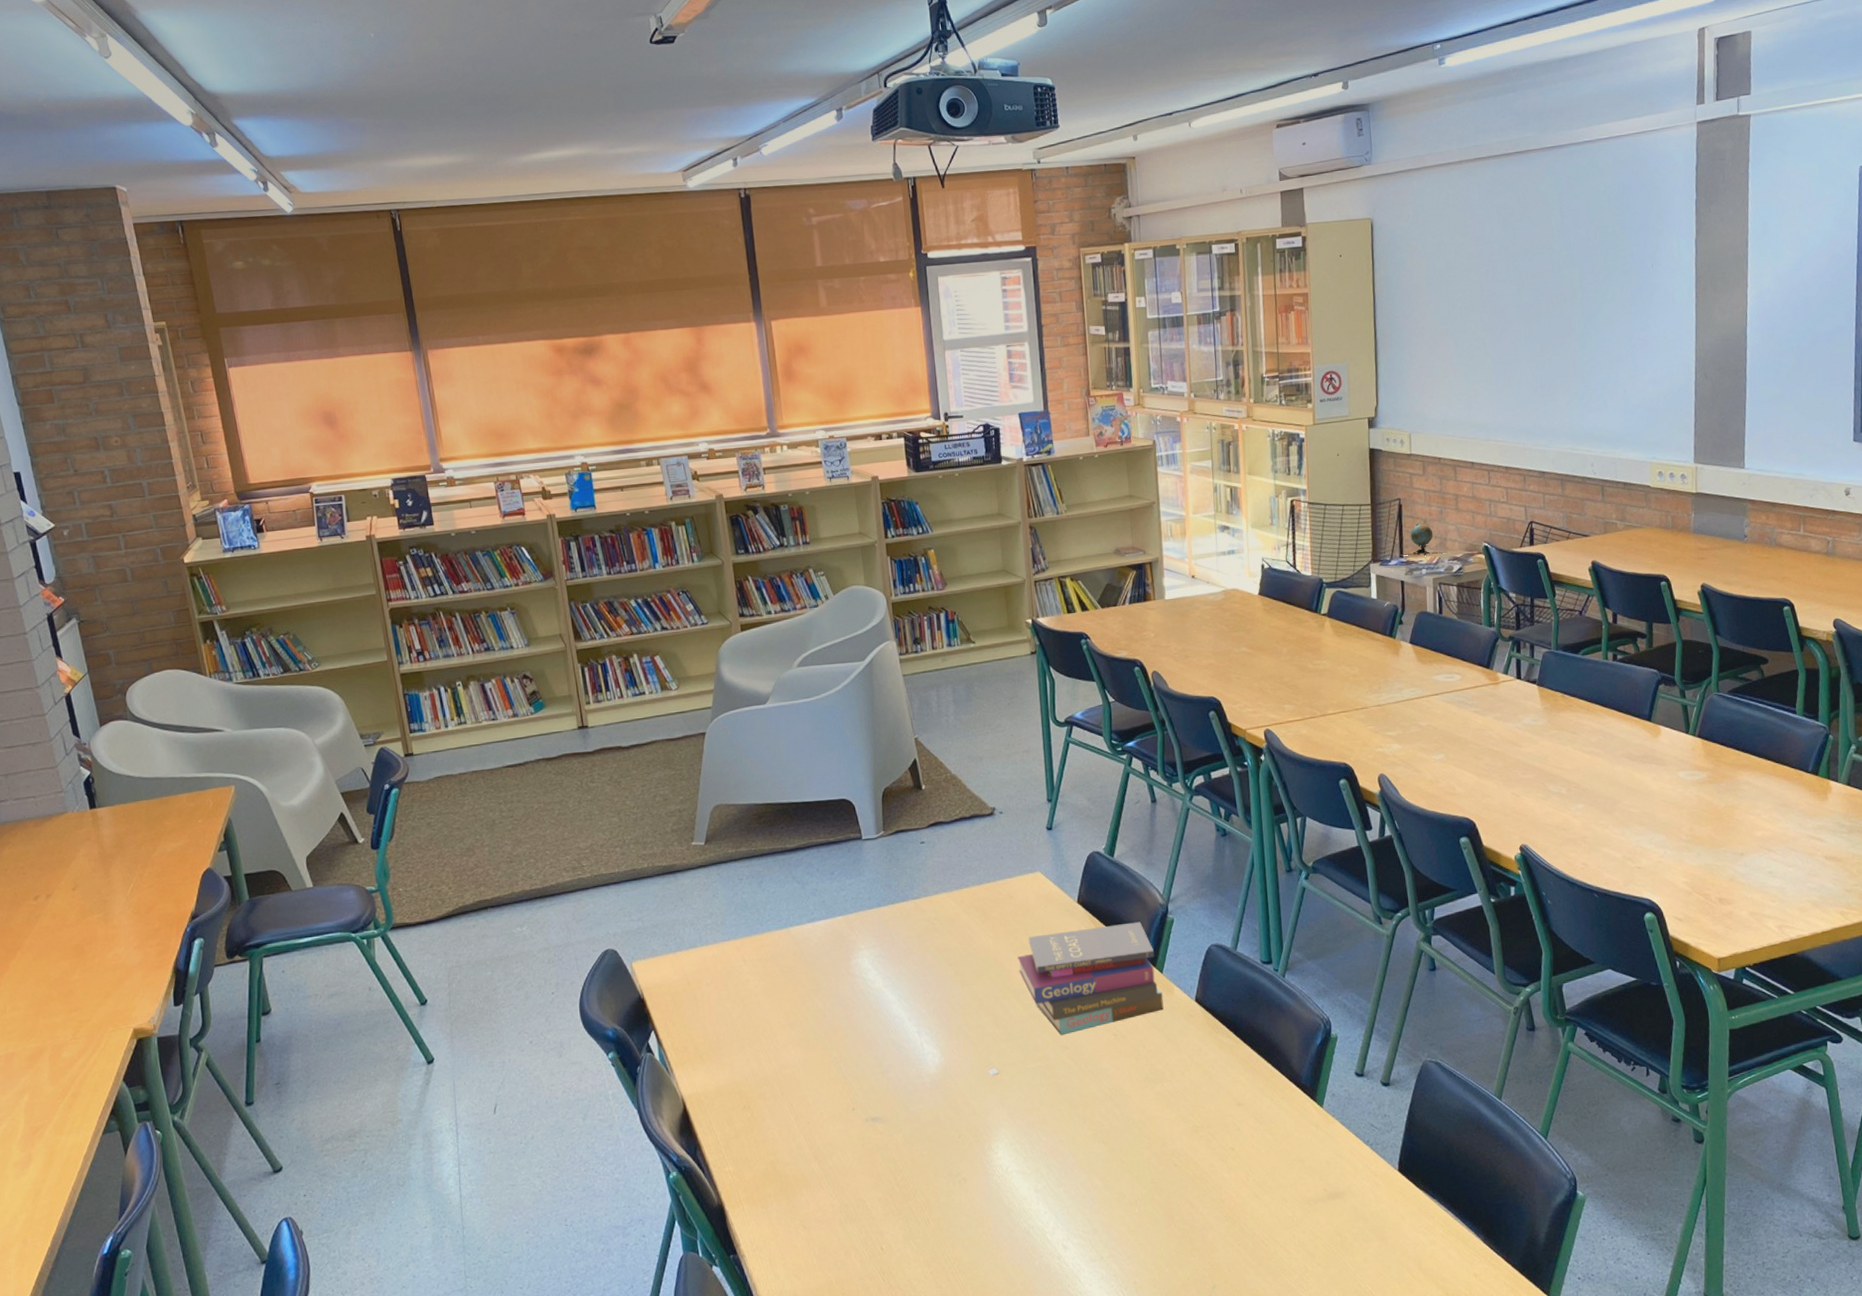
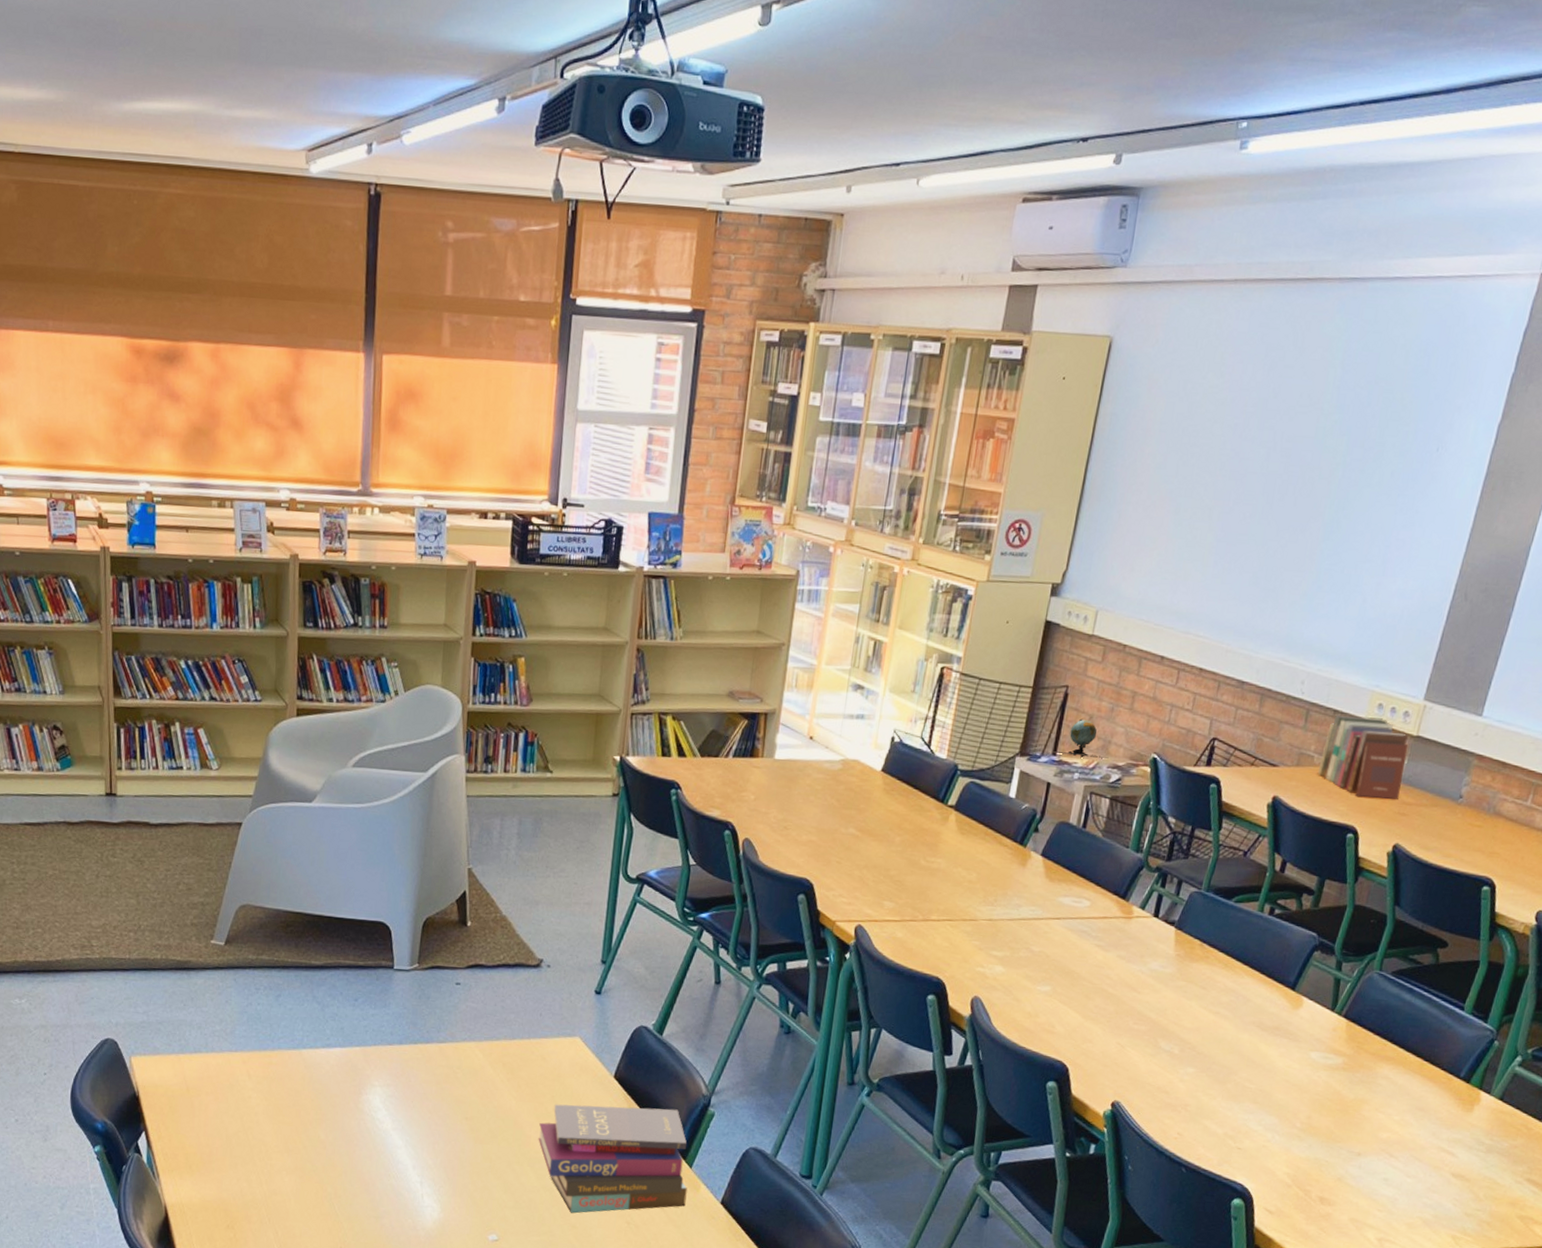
books: none [1623,483,1695,551] -> present [1317,715,1409,799]

